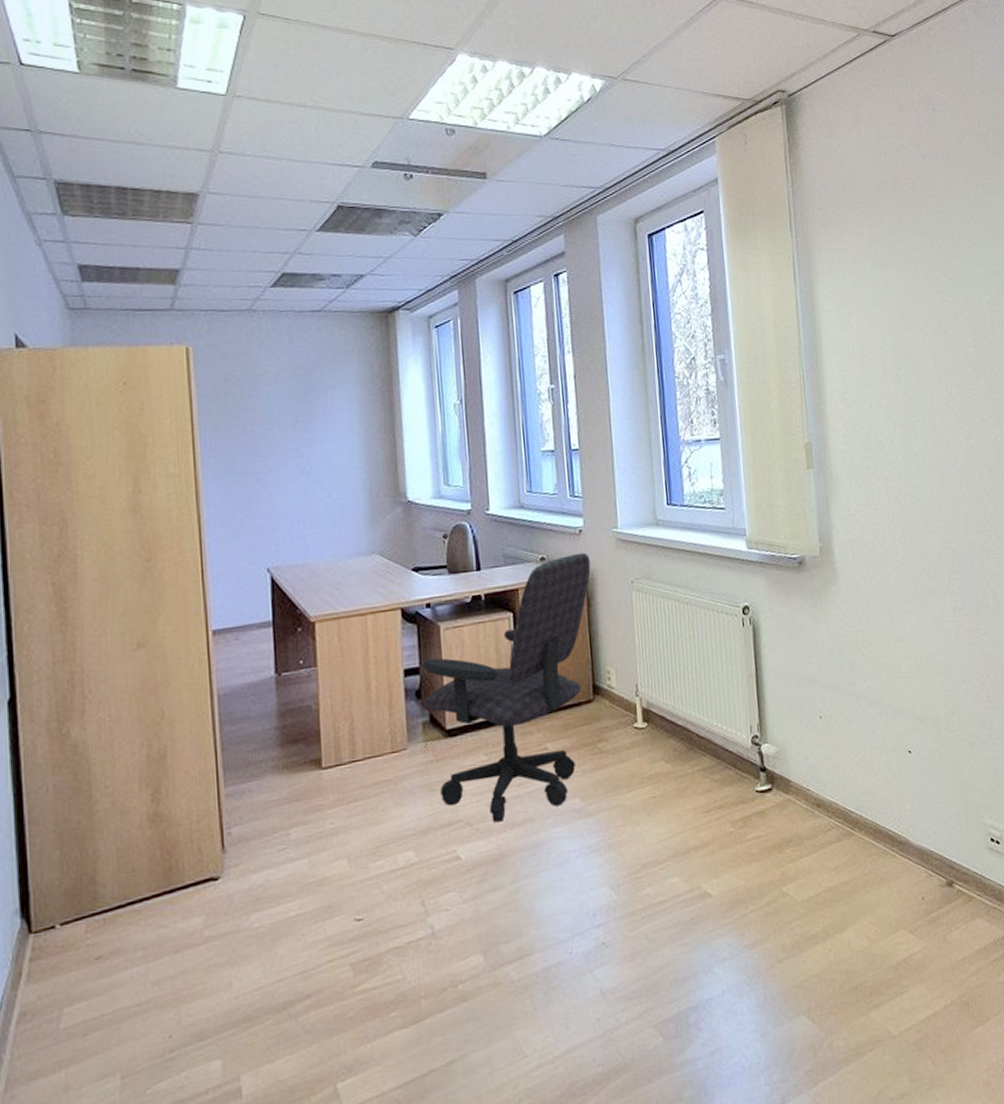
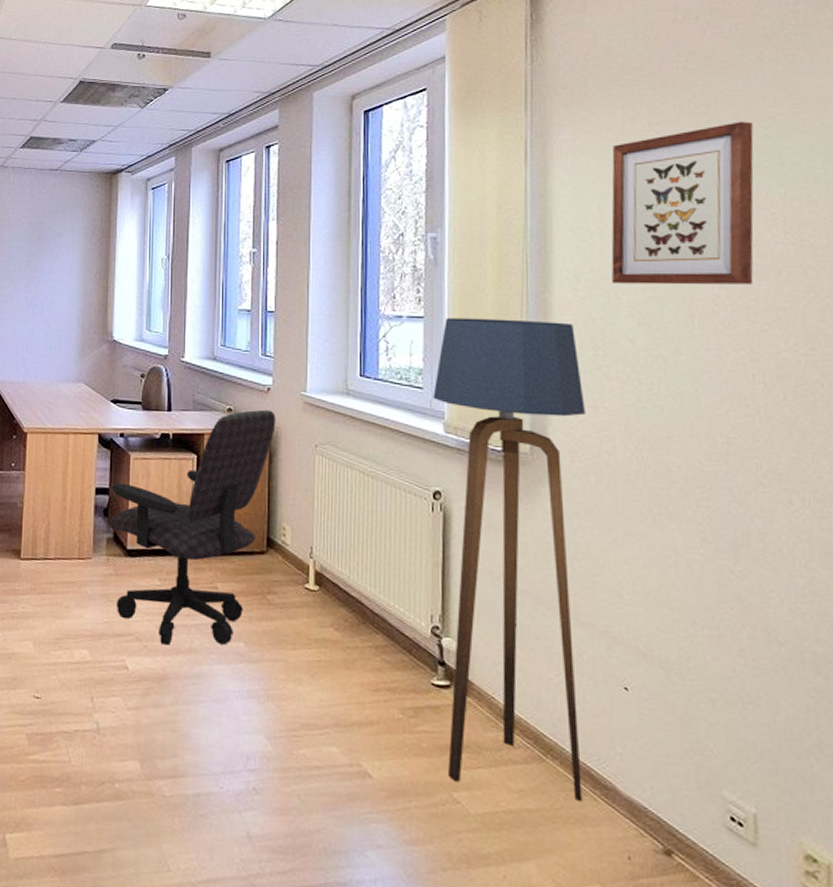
floor lamp: none [734,430,885,877] -> present [433,317,585,803]
wall art: none [863,237,975,390] -> present [611,121,754,285]

